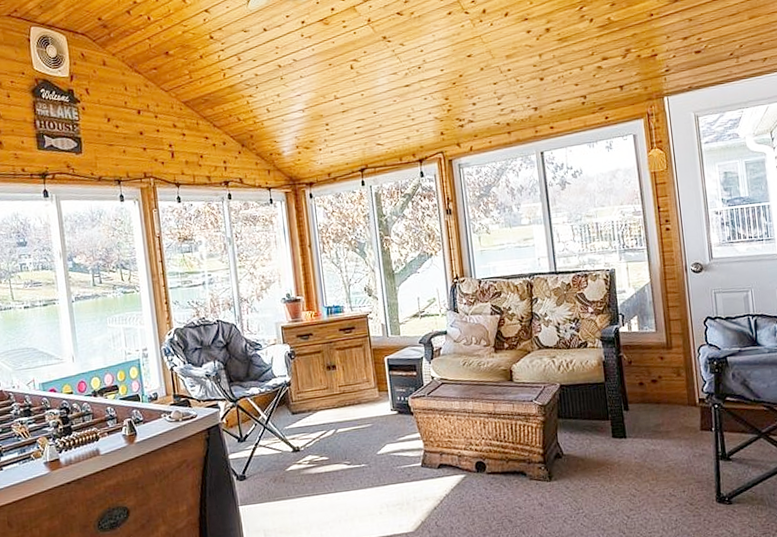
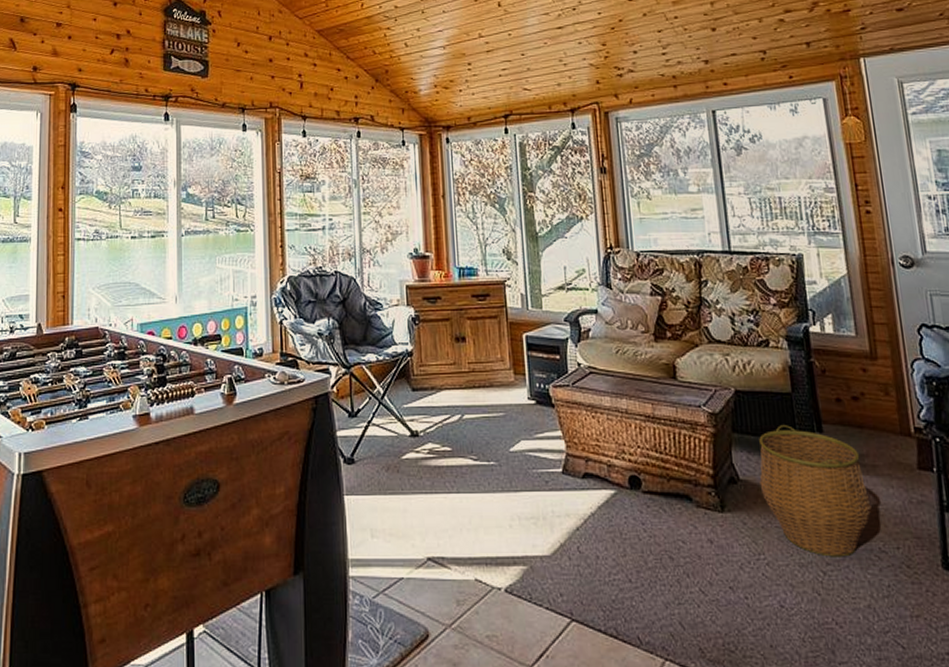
basket: none [579,408,665,505] -> present [759,425,872,557]

